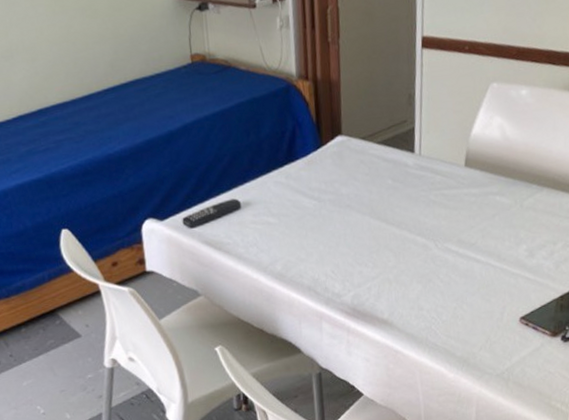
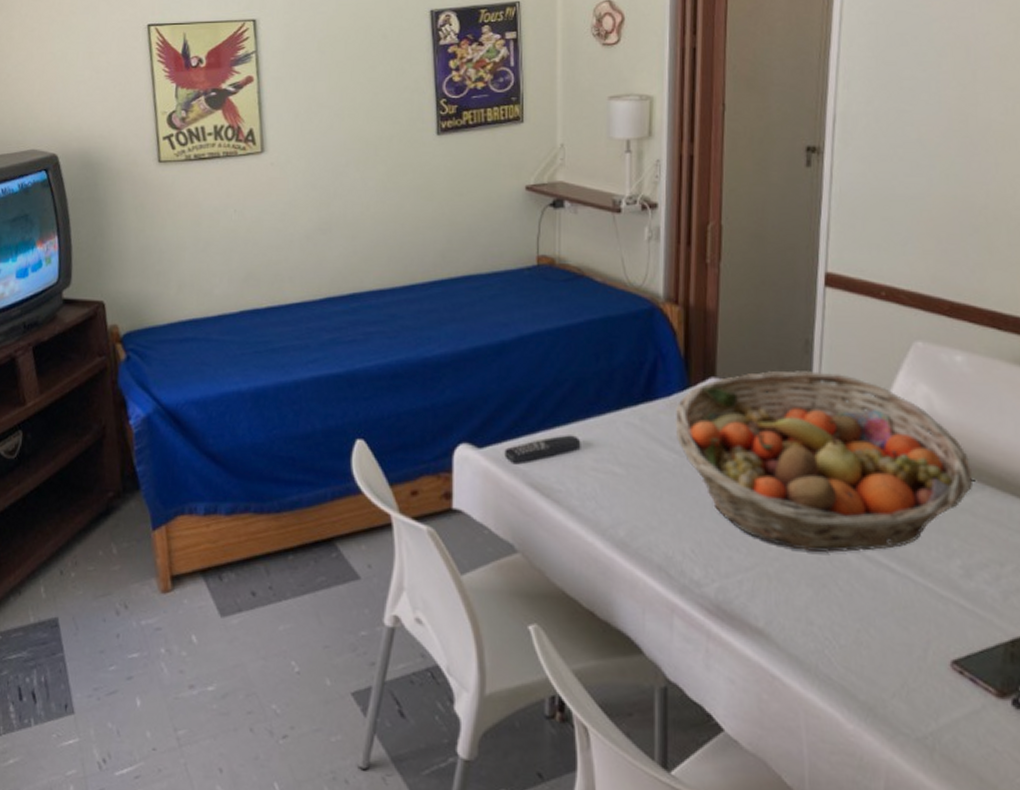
fruit basket: none [312,117,535,258] -> present [674,371,973,553]

